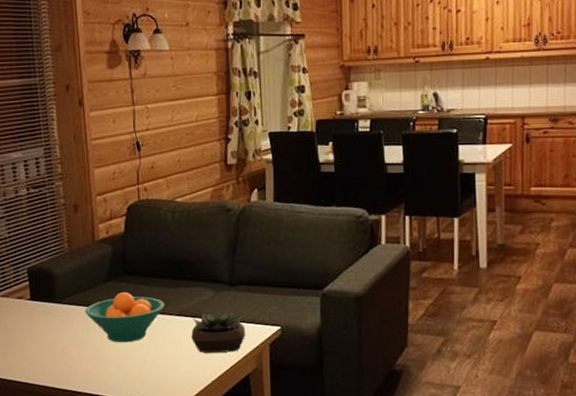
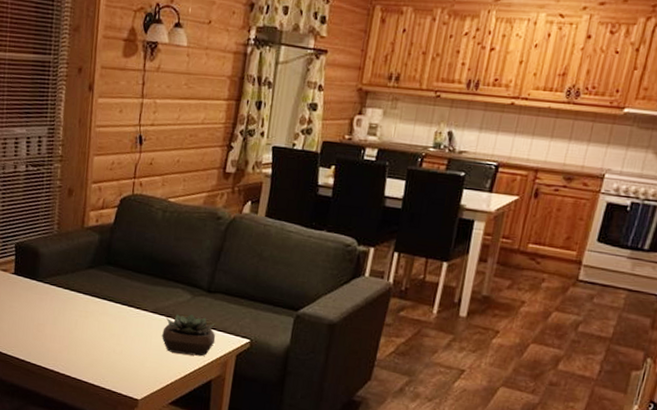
fruit bowl: present [85,292,165,343] -> none [64,281,142,330]

